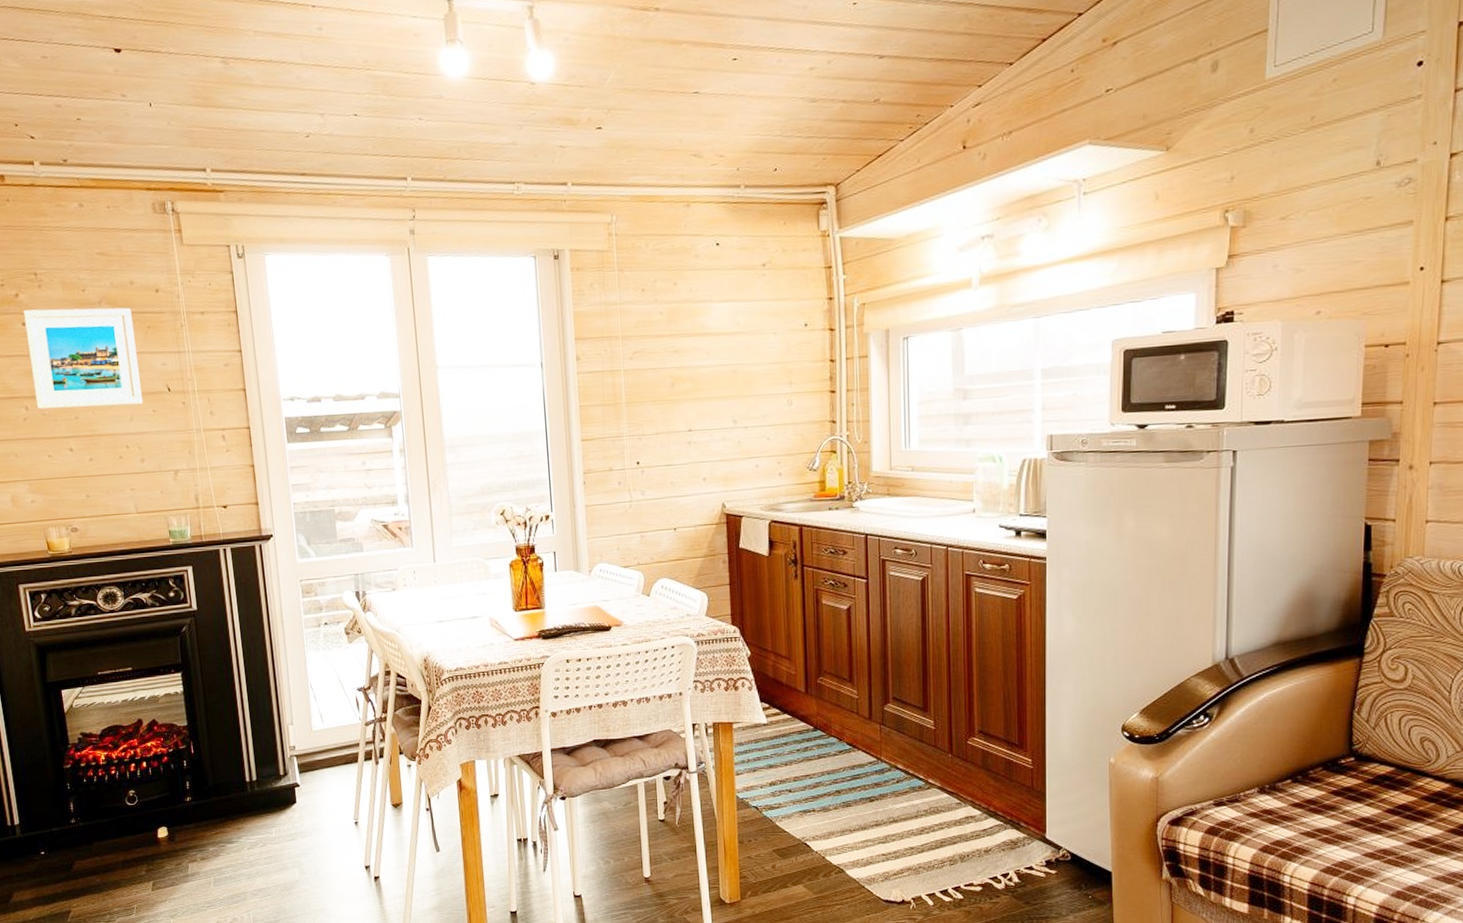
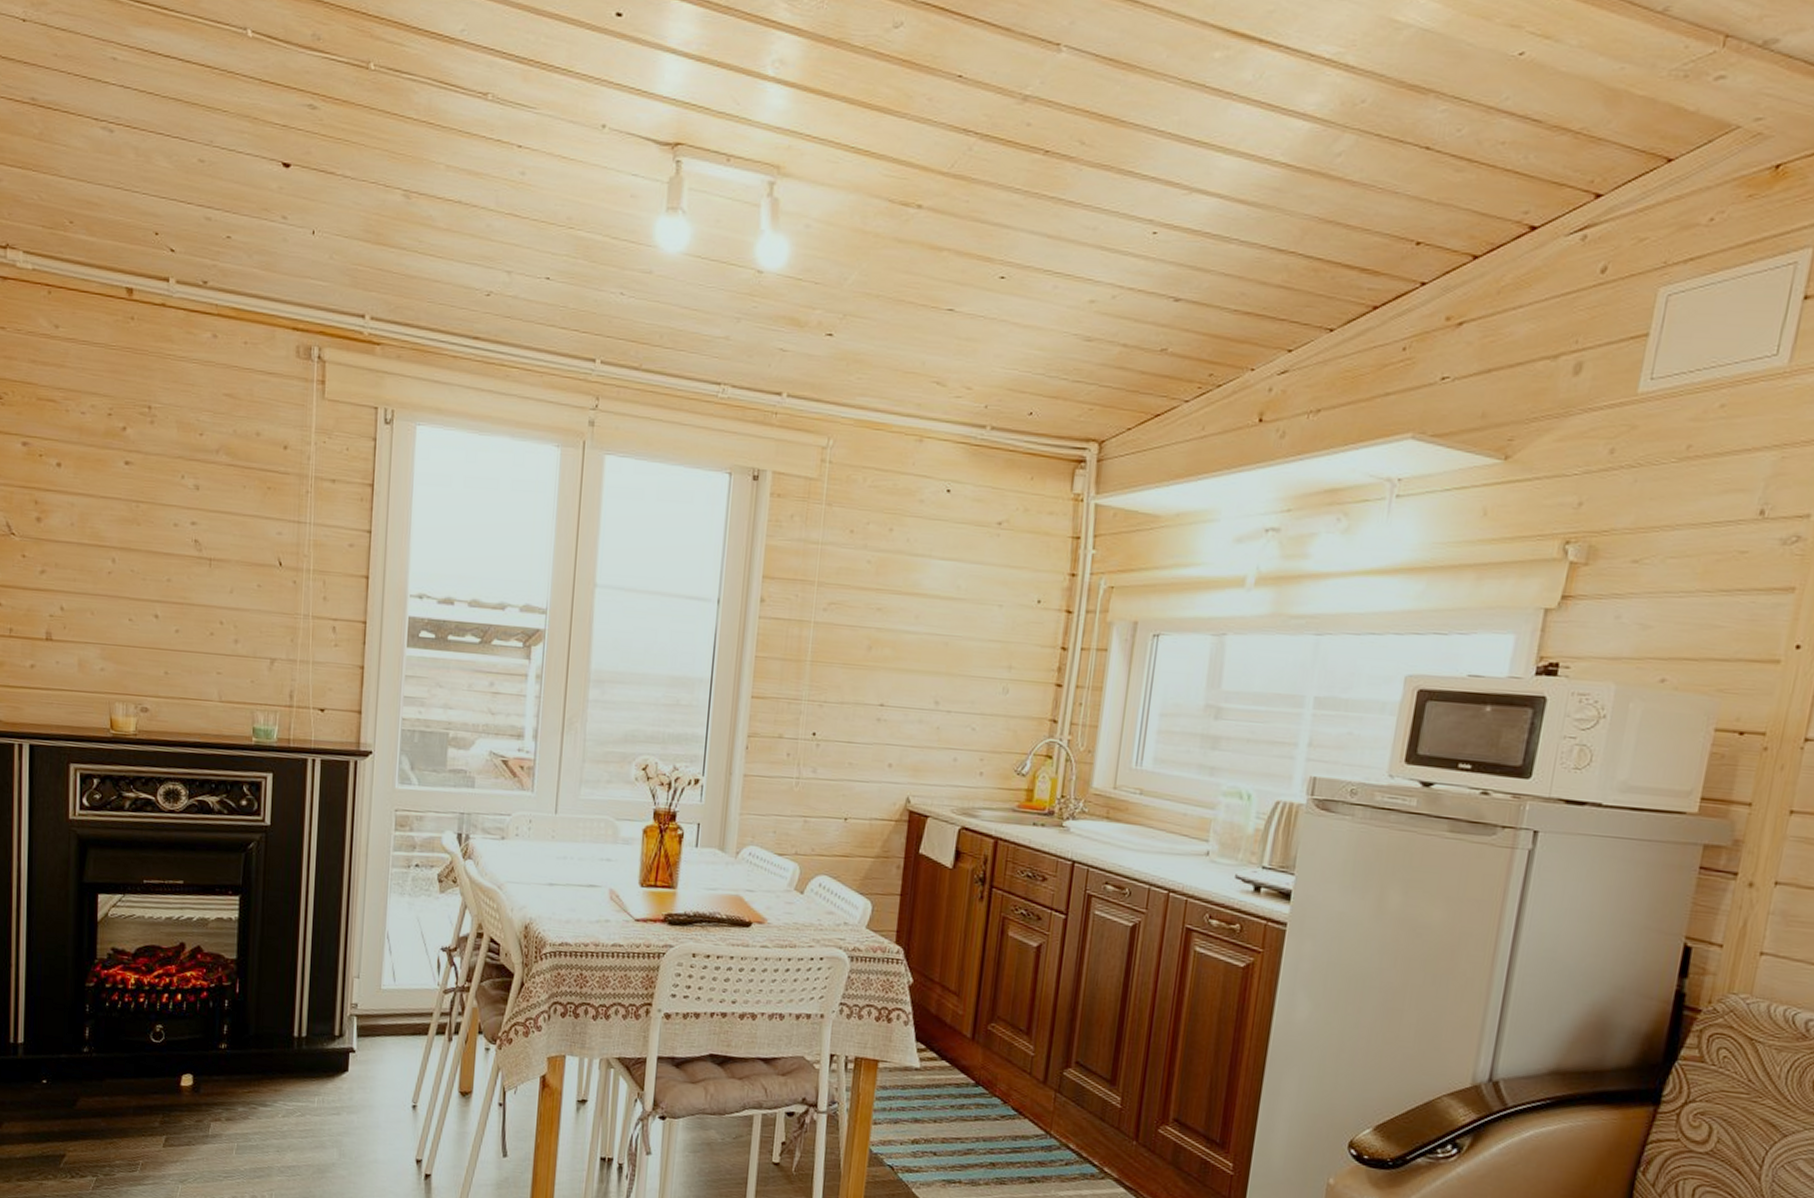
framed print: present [23,307,144,410] -> none [125,447,252,577]

